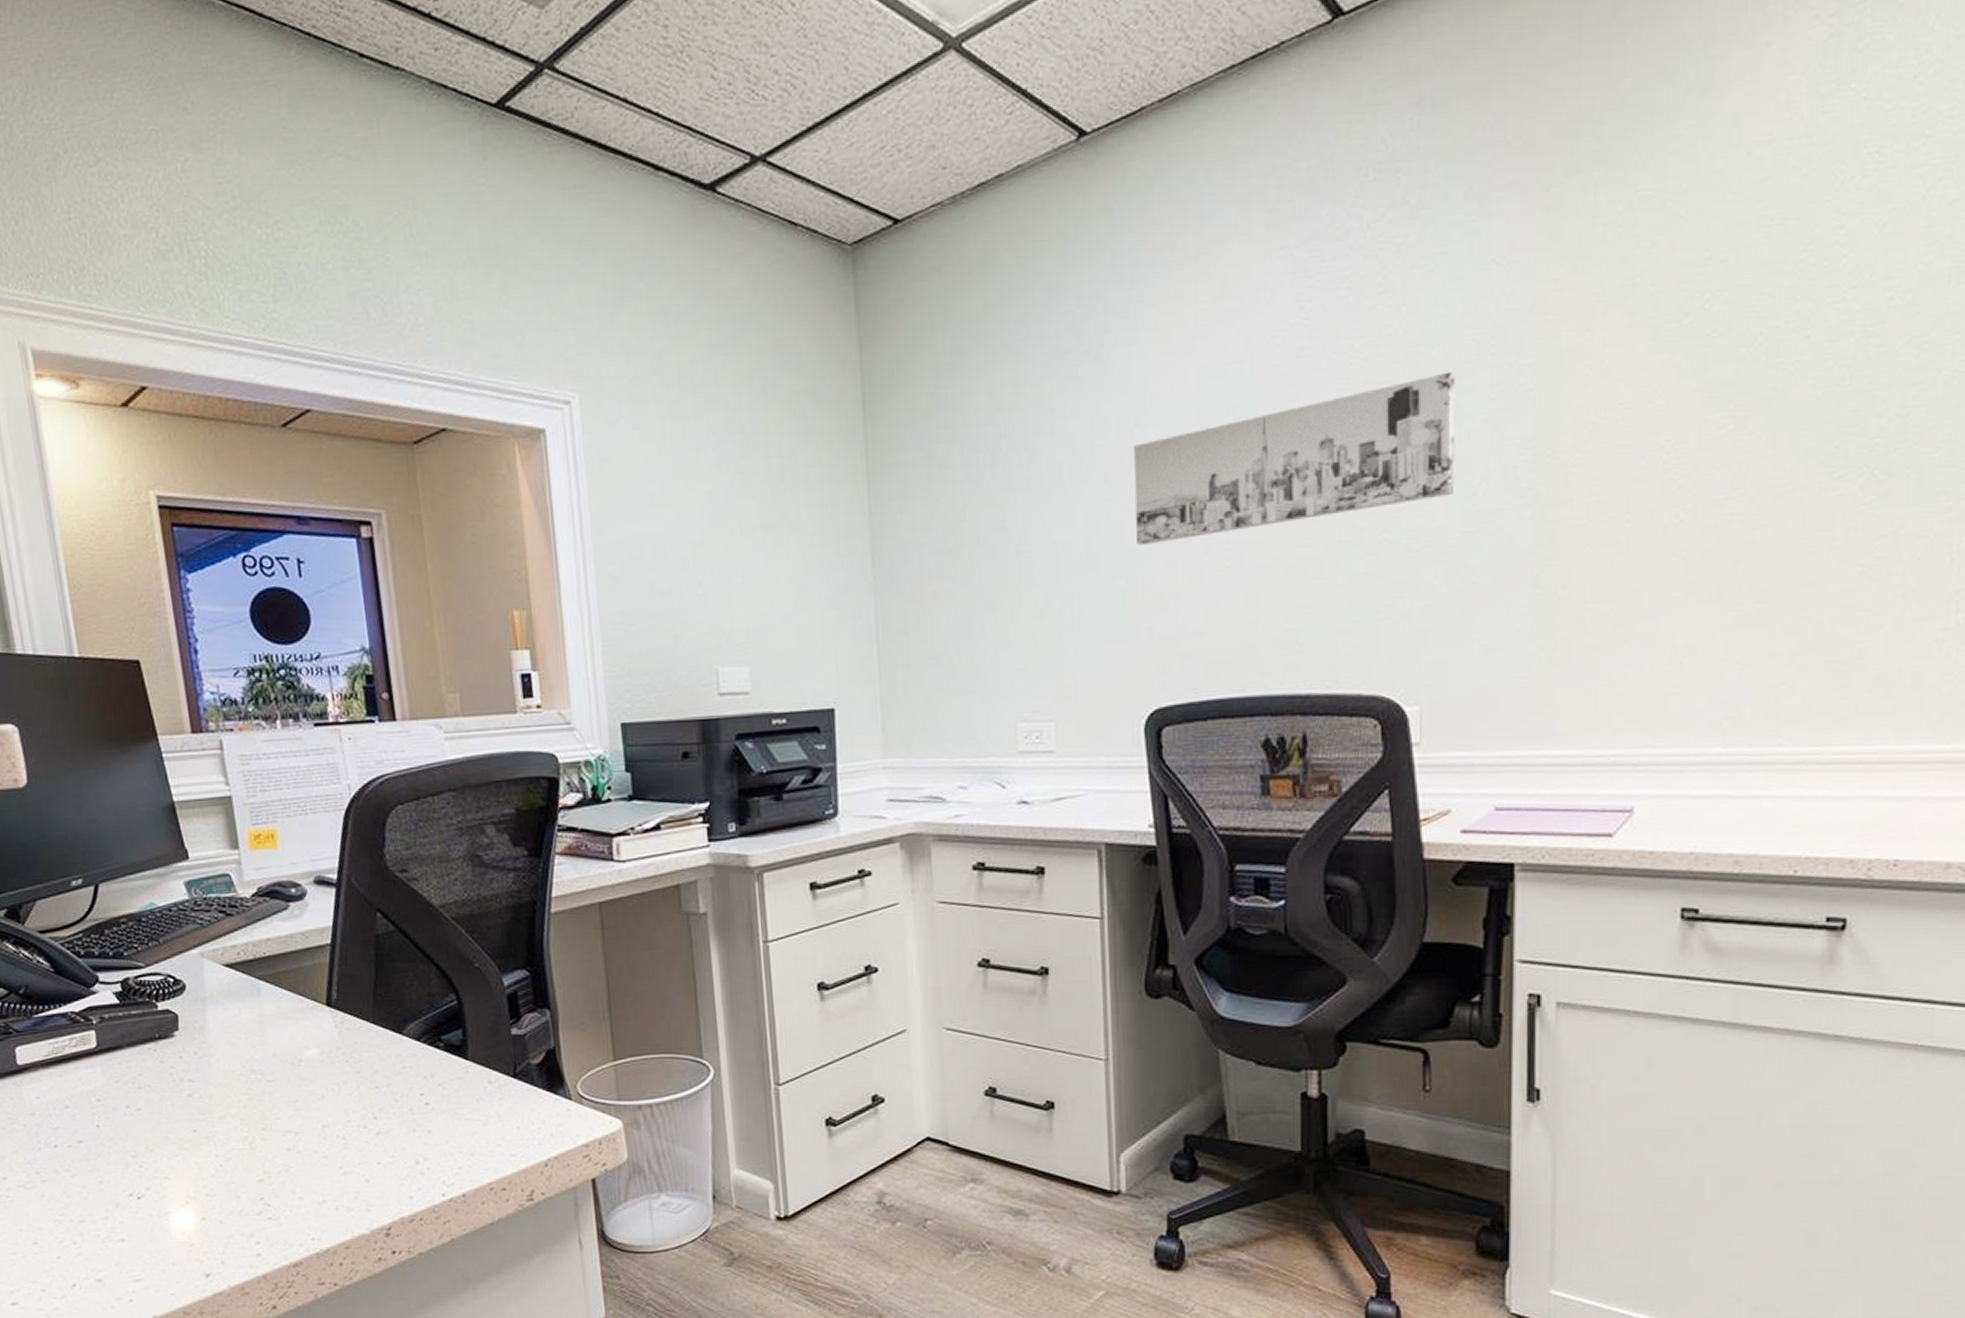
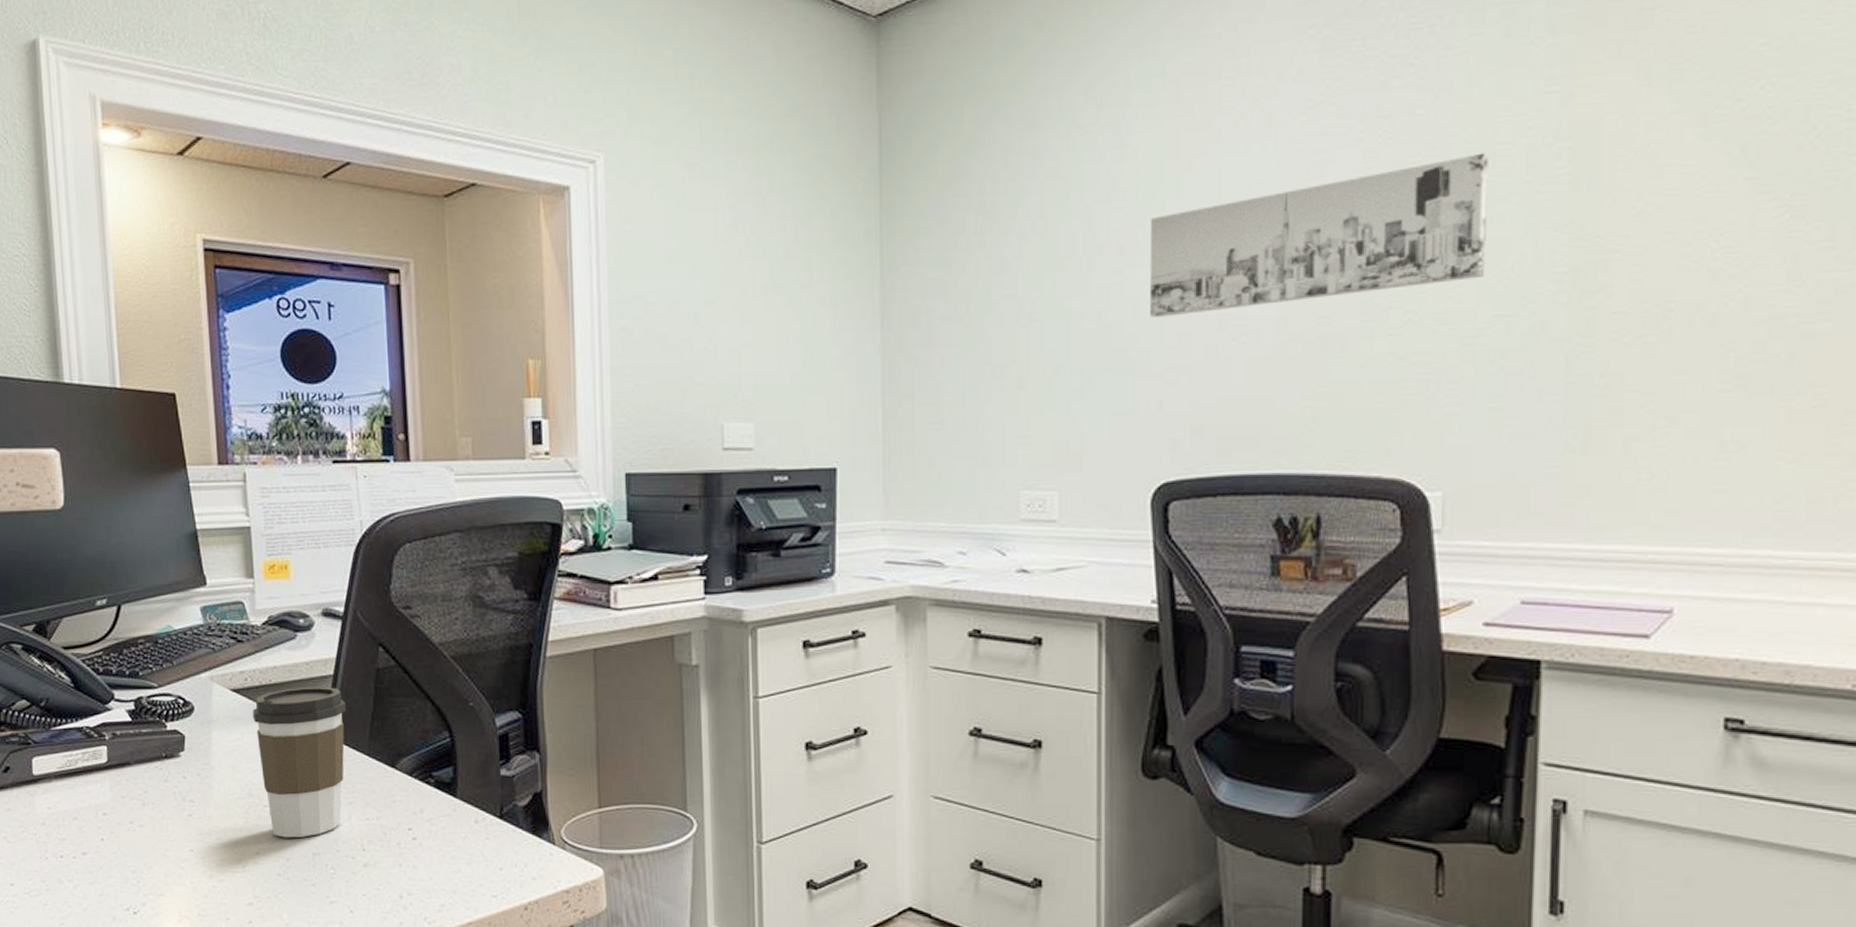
coffee cup: none [248,956,350,1112] -> present [253,686,347,838]

